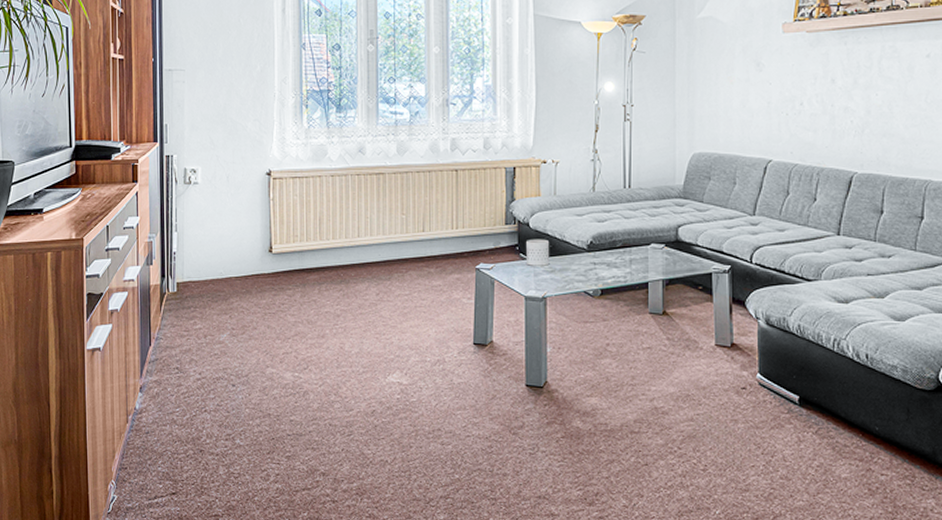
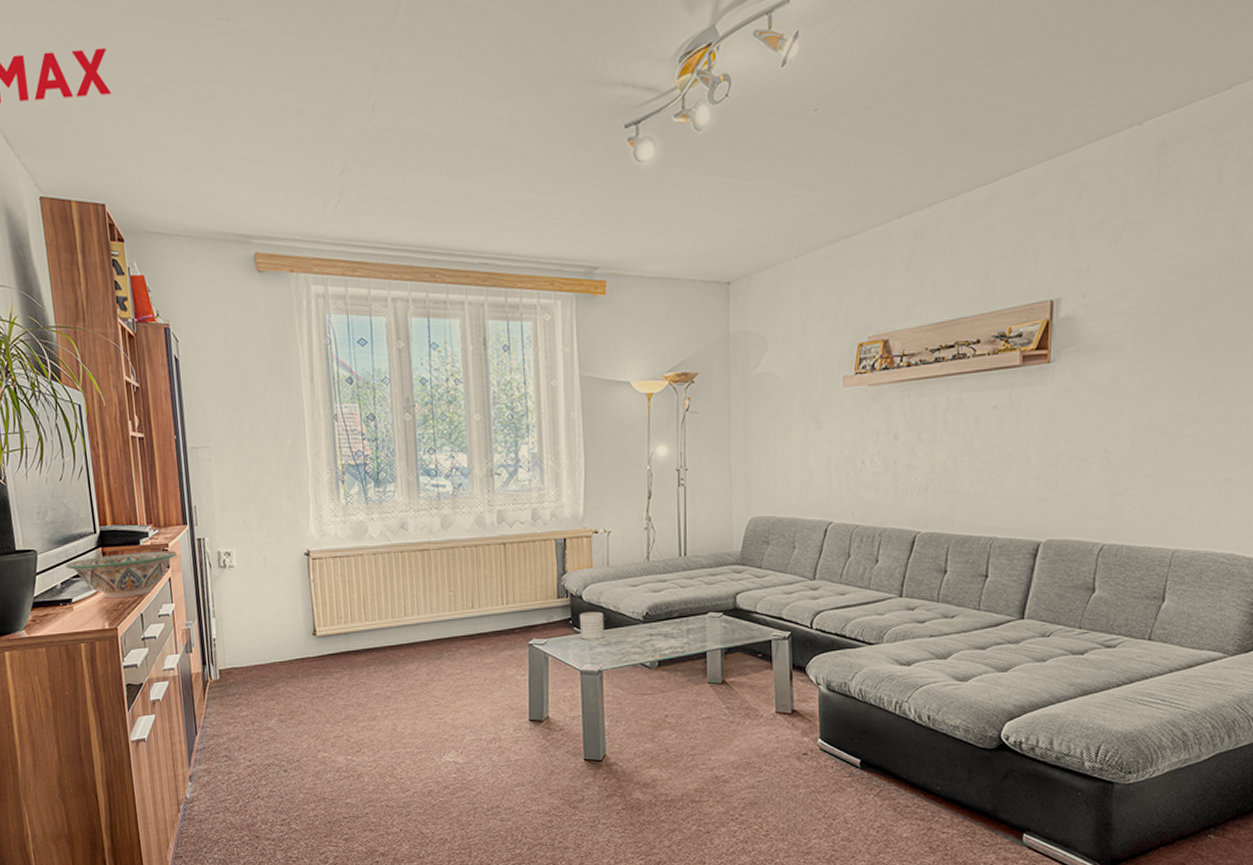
decorative bowl: none [40,166,146,210] -> present [65,550,177,599]

